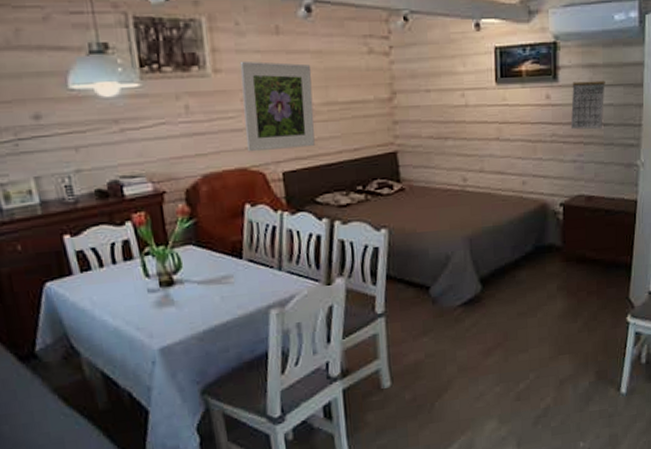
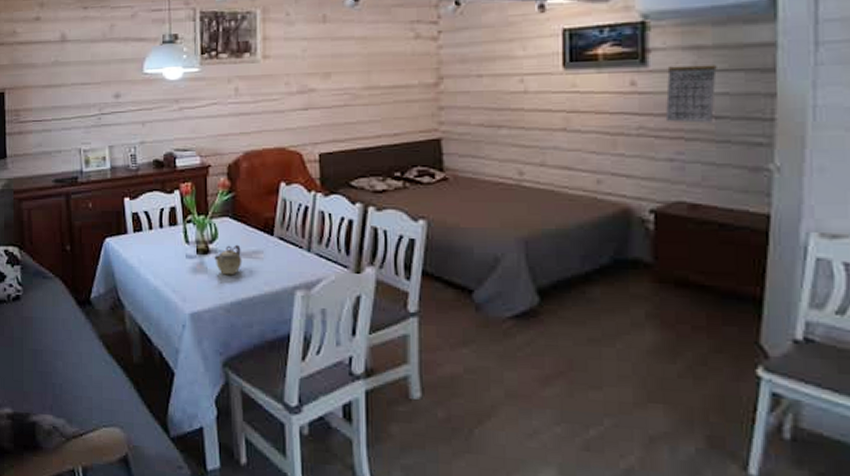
teapot: none [180,271,212,305] -> present [214,244,242,275]
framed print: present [239,60,315,152] -> none [286,47,355,133]

